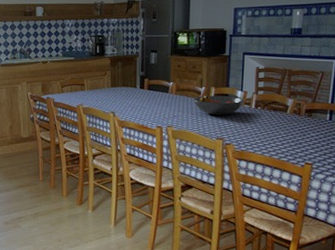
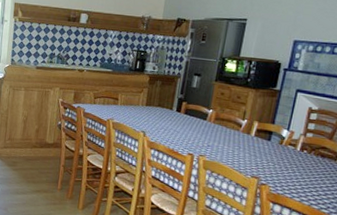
fruit bowl: present [193,95,245,115] -> none [232,129,291,153]

